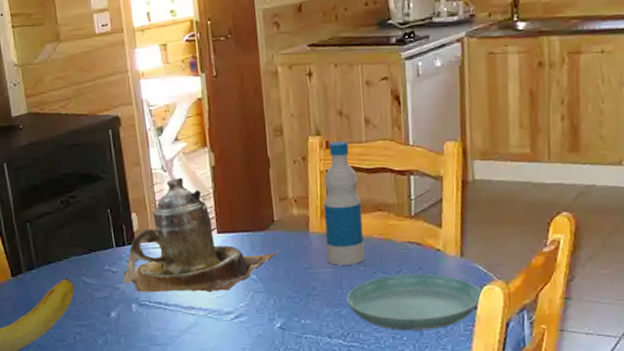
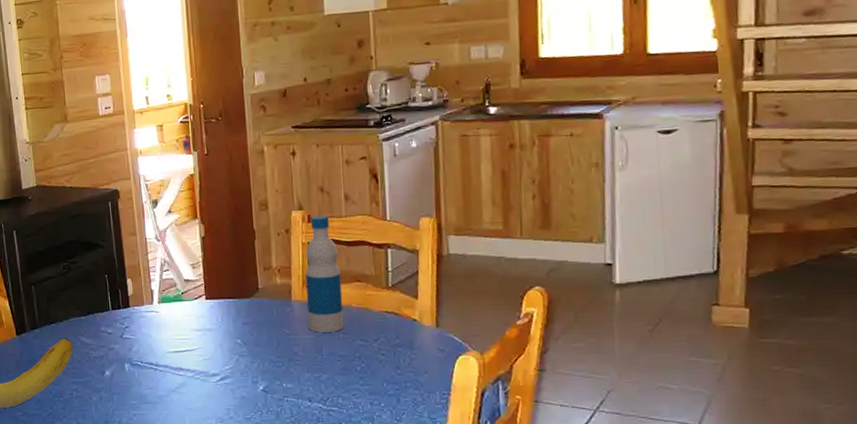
teapot: present [123,177,279,293] -> none [117,246,263,355]
saucer: present [347,273,483,331] -> none [326,342,458,397]

